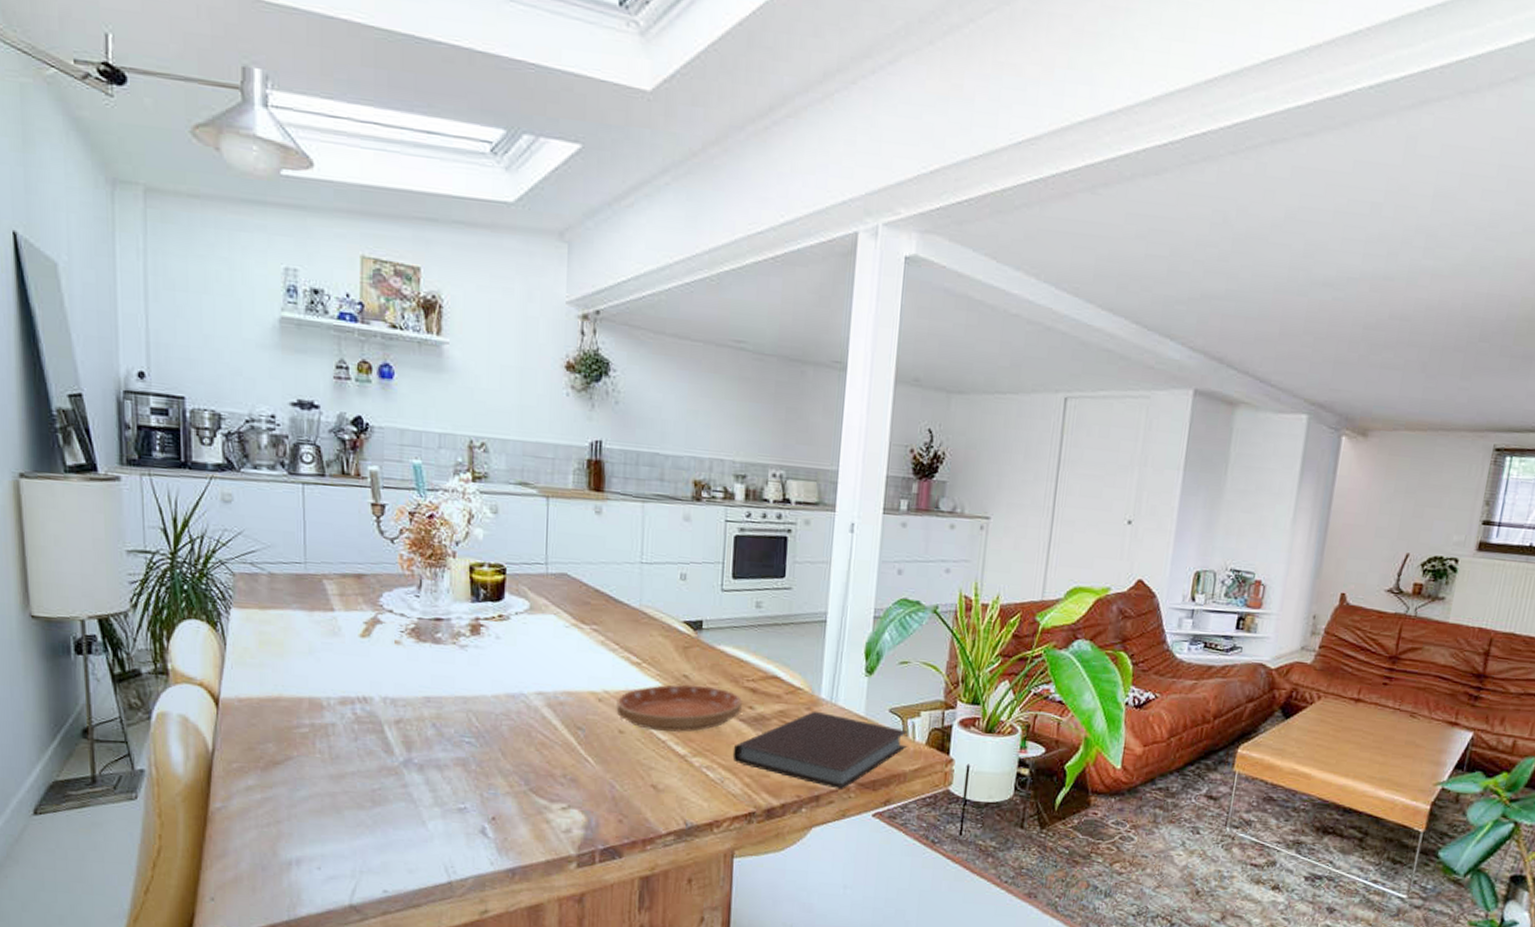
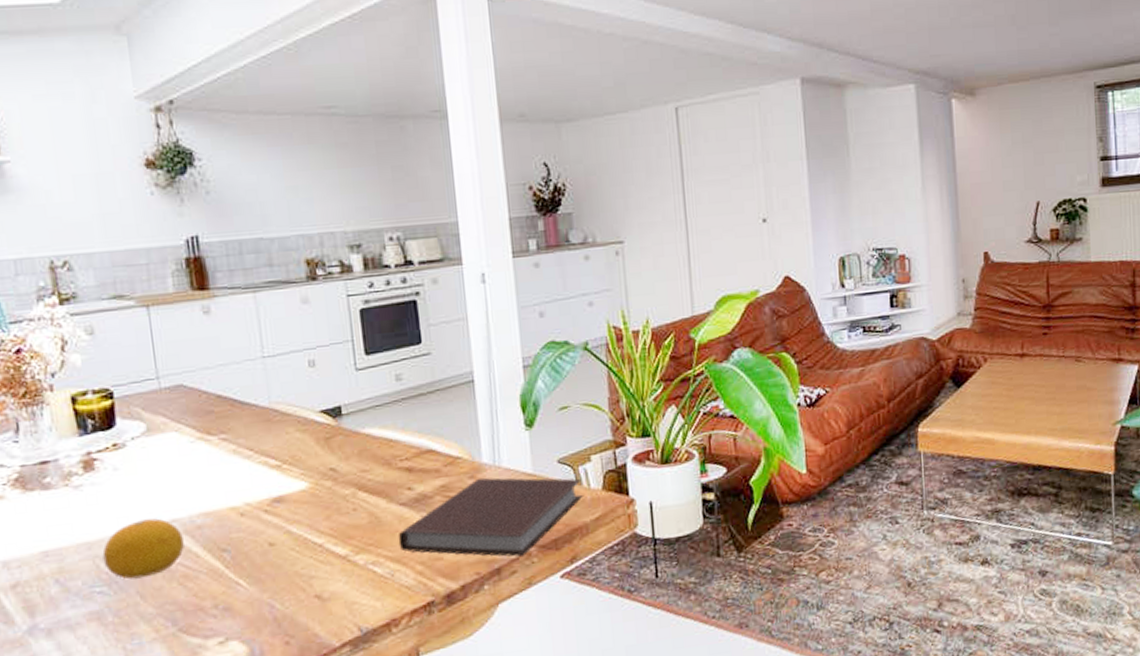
fruit: none [475,687,546,738] -> present [102,518,184,580]
saucer: present [616,684,743,732] -> none [260,474,401,536]

